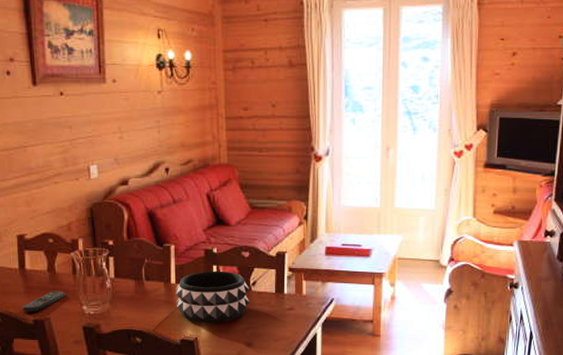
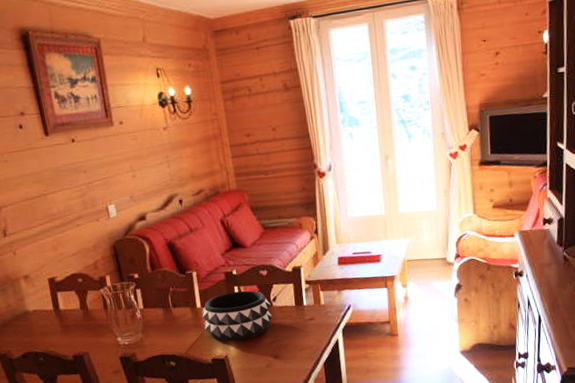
remote control: present [22,291,65,312] -> none [61,326,100,349]

